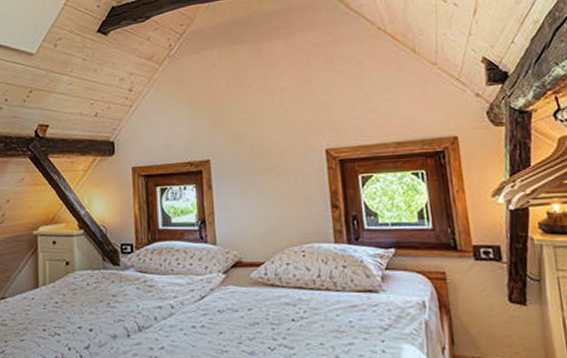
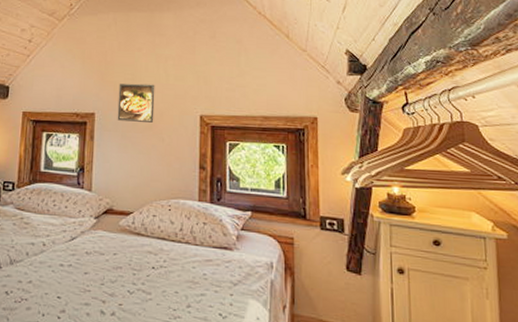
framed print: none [232,121,276,165] -> present [117,83,155,123]

